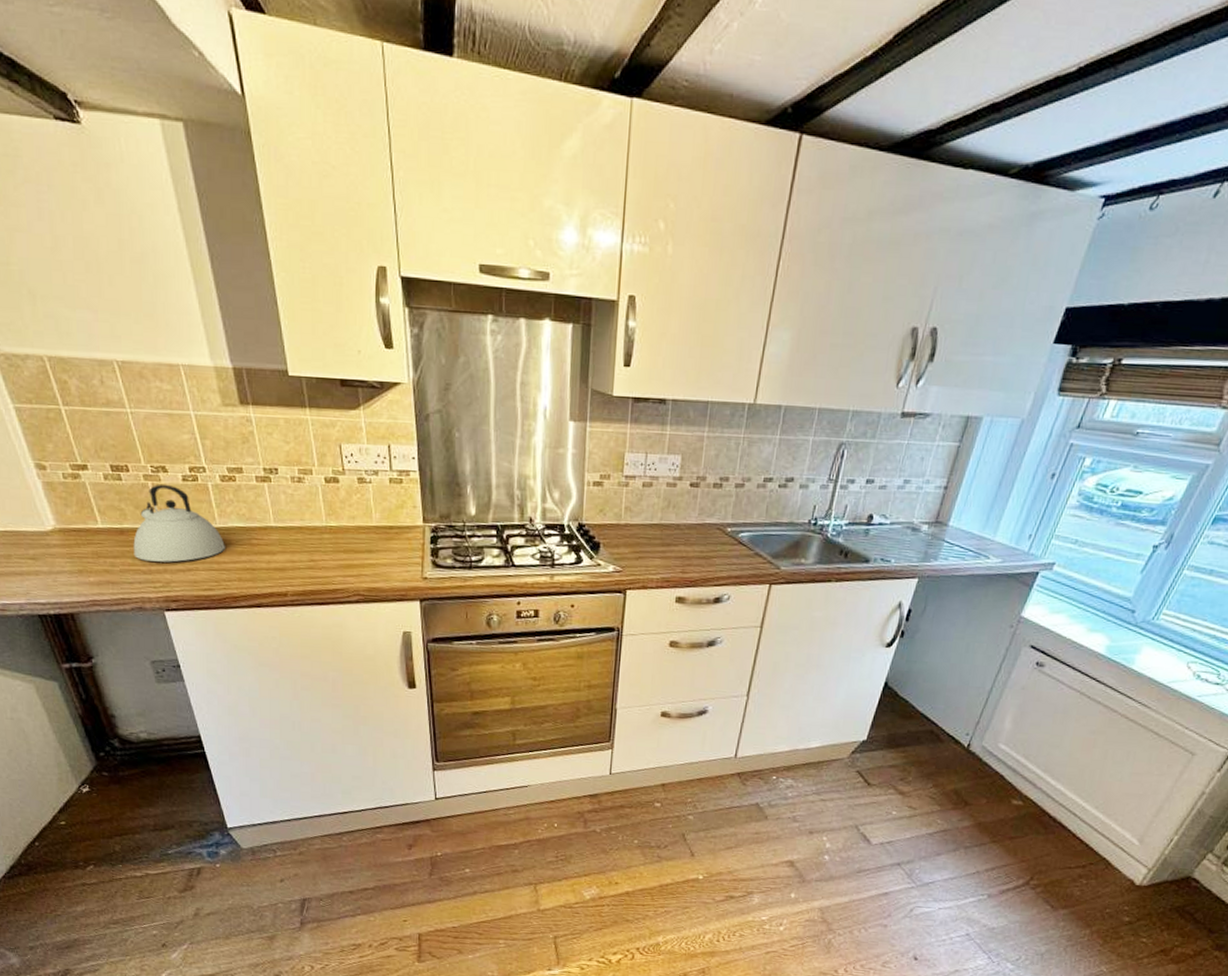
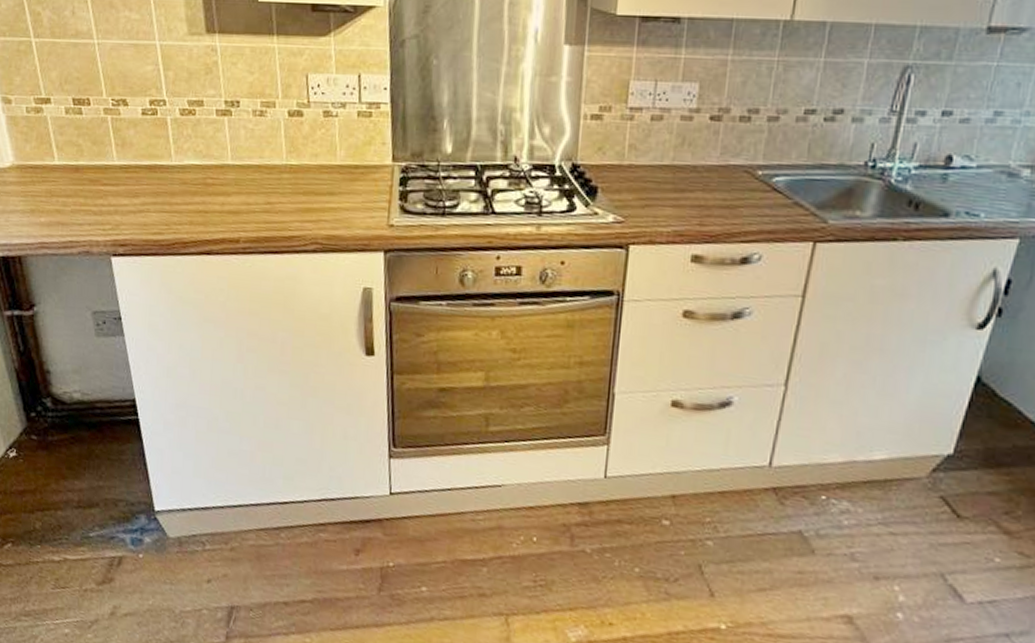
kettle: present [133,484,225,563] -> none [86,119,179,203]

